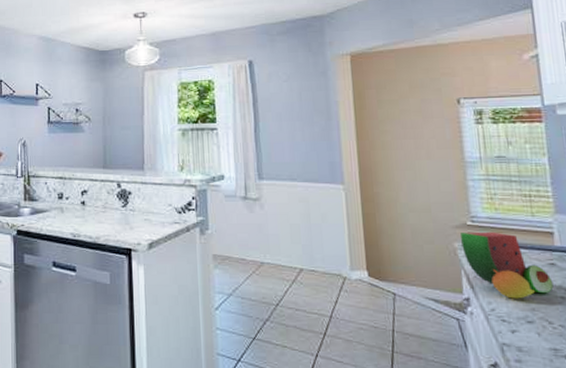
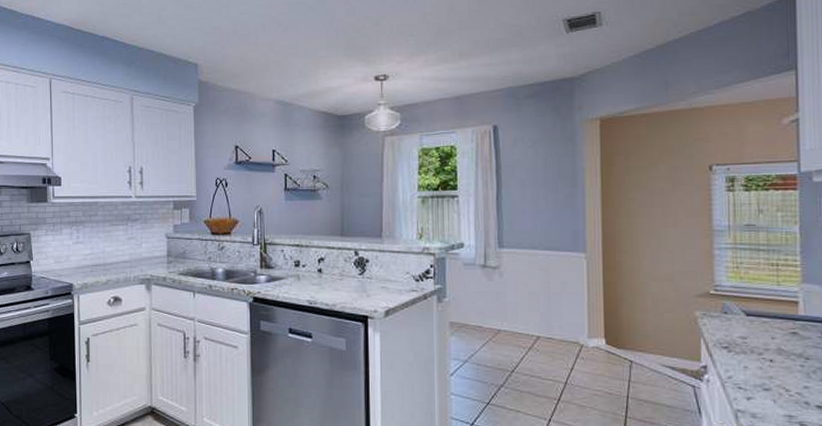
watermelon: present [461,231,554,299] -> none [703,300,793,367]

